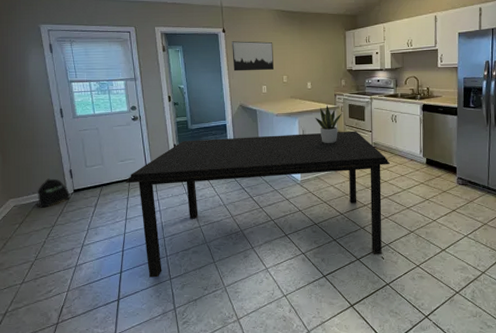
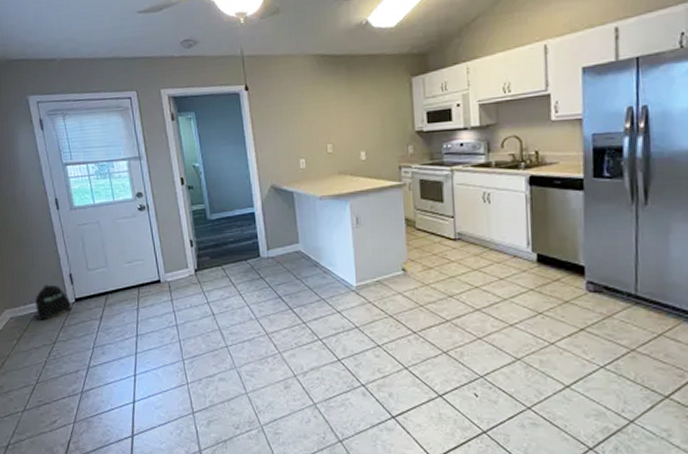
dining table: present [126,130,390,278] -> none [134,216,482,410]
wall art: present [232,41,275,71] -> none [257,99,315,142]
potted plant: present [315,105,342,144] -> none [372,181,411,236]

